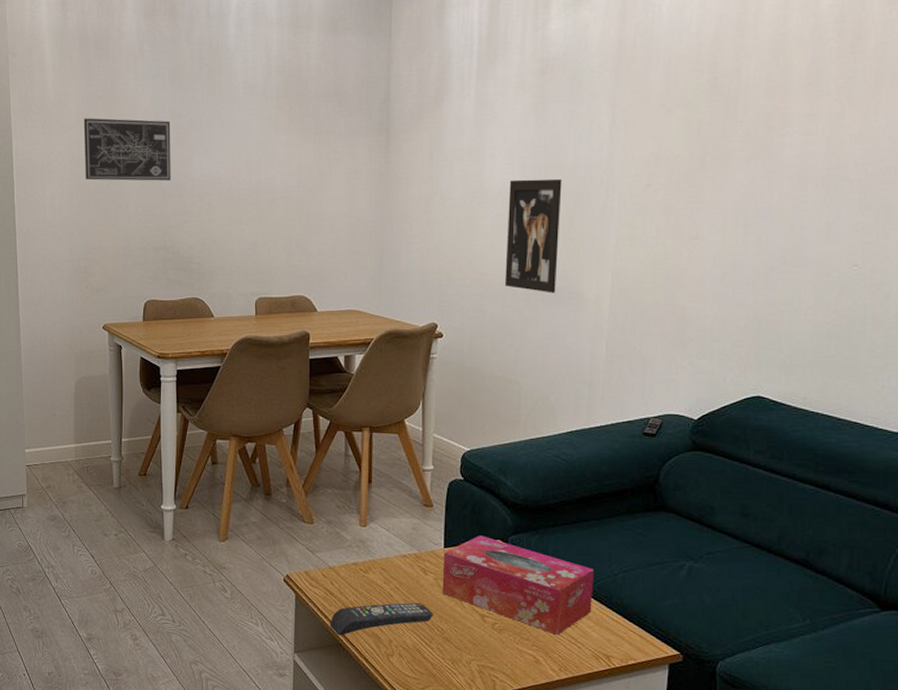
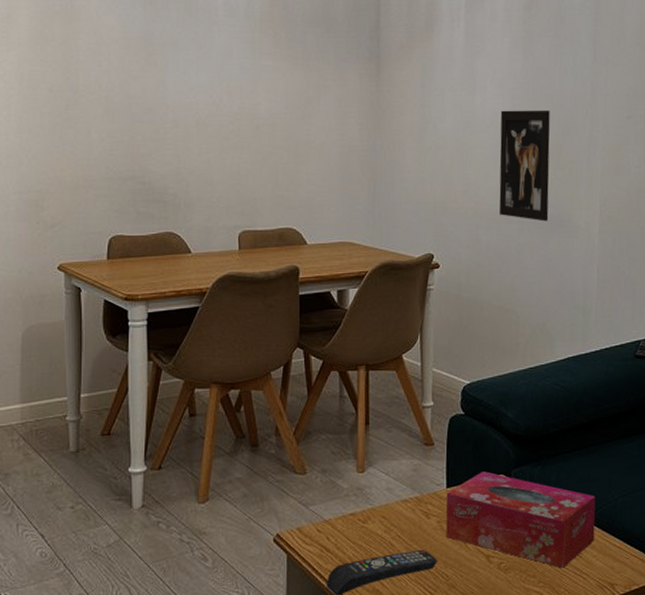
wall art: present [83,118,171,181] -> none [36,34,141,105]

